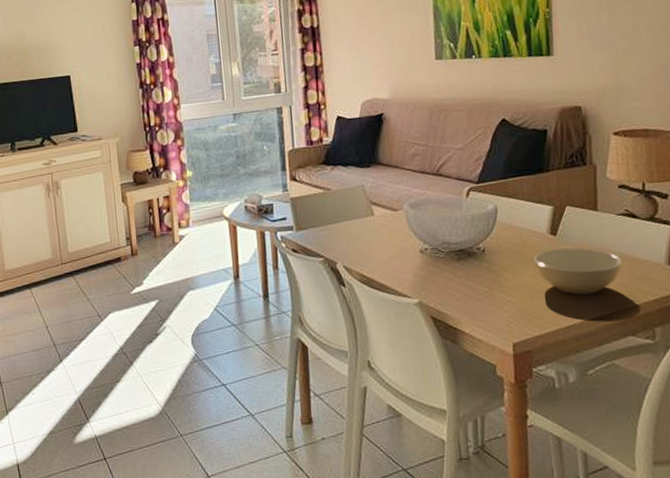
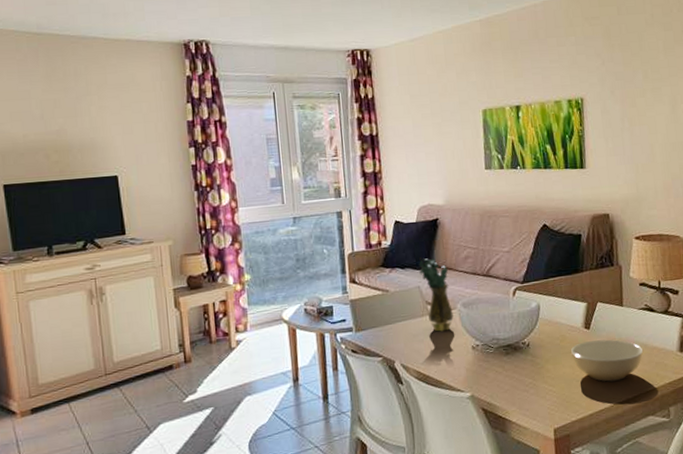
vase: none [362,154,400,233] -> present [418,257,454,332]

